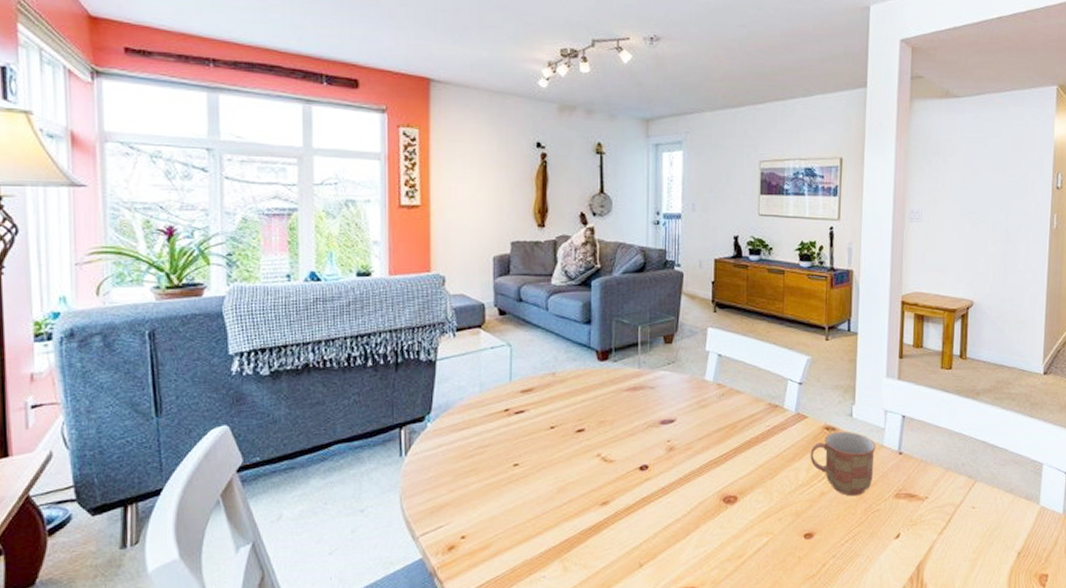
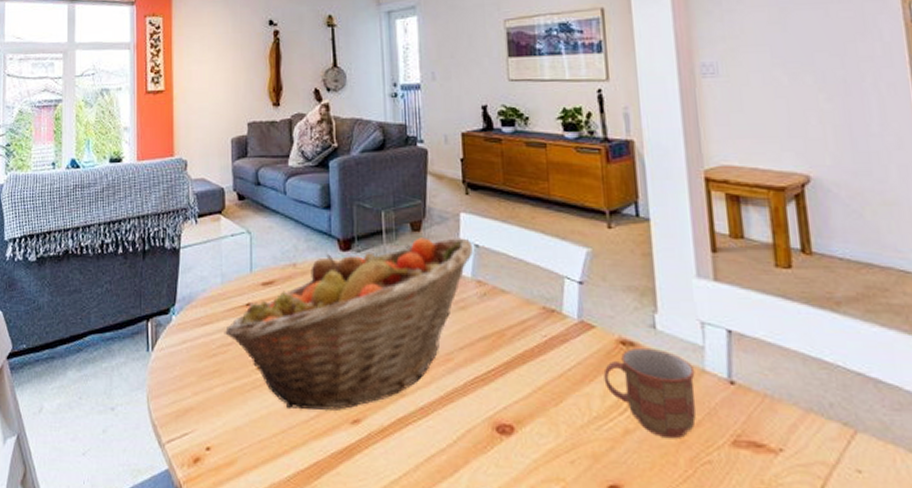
fruit basket: none [481,349,717,498] -> present [224,238,474,411]

